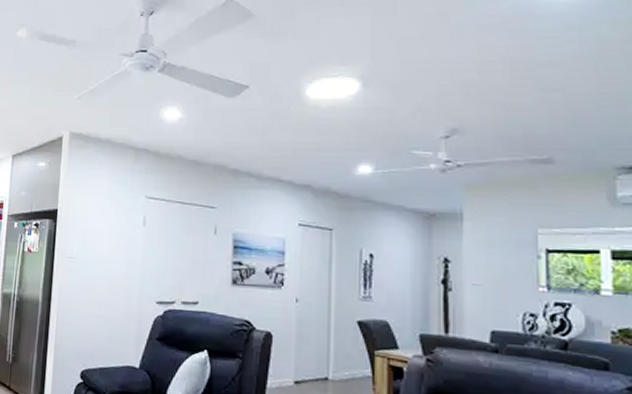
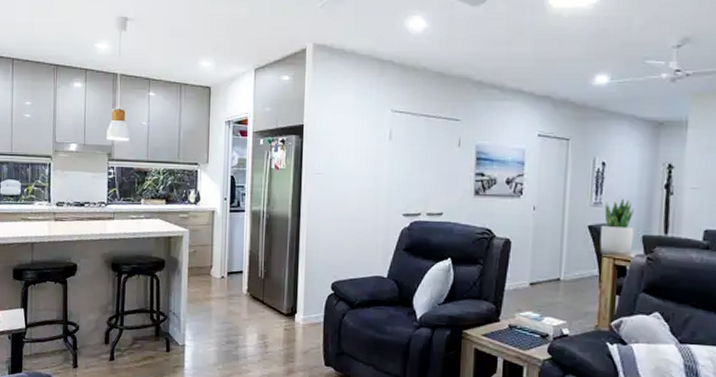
planter: none [371,293,409,356] -> present [599,198,634,256]

